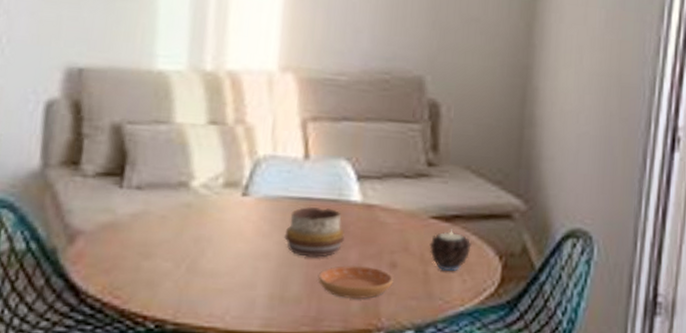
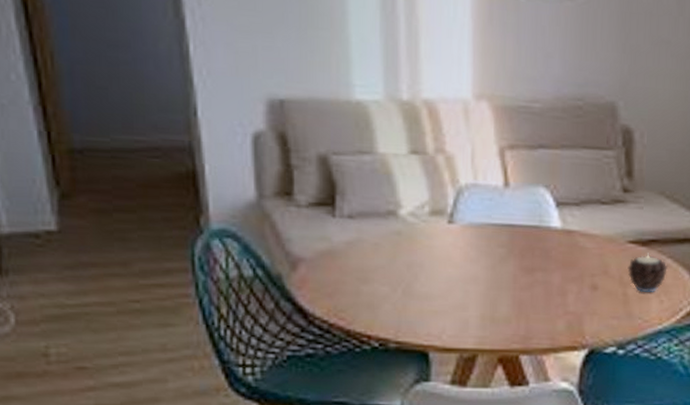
decorative bowl: present [284,206,345,258] -> none [491,232,547,281]
saucer: present [317,265,394,299] -> none [524,288,595,319]

